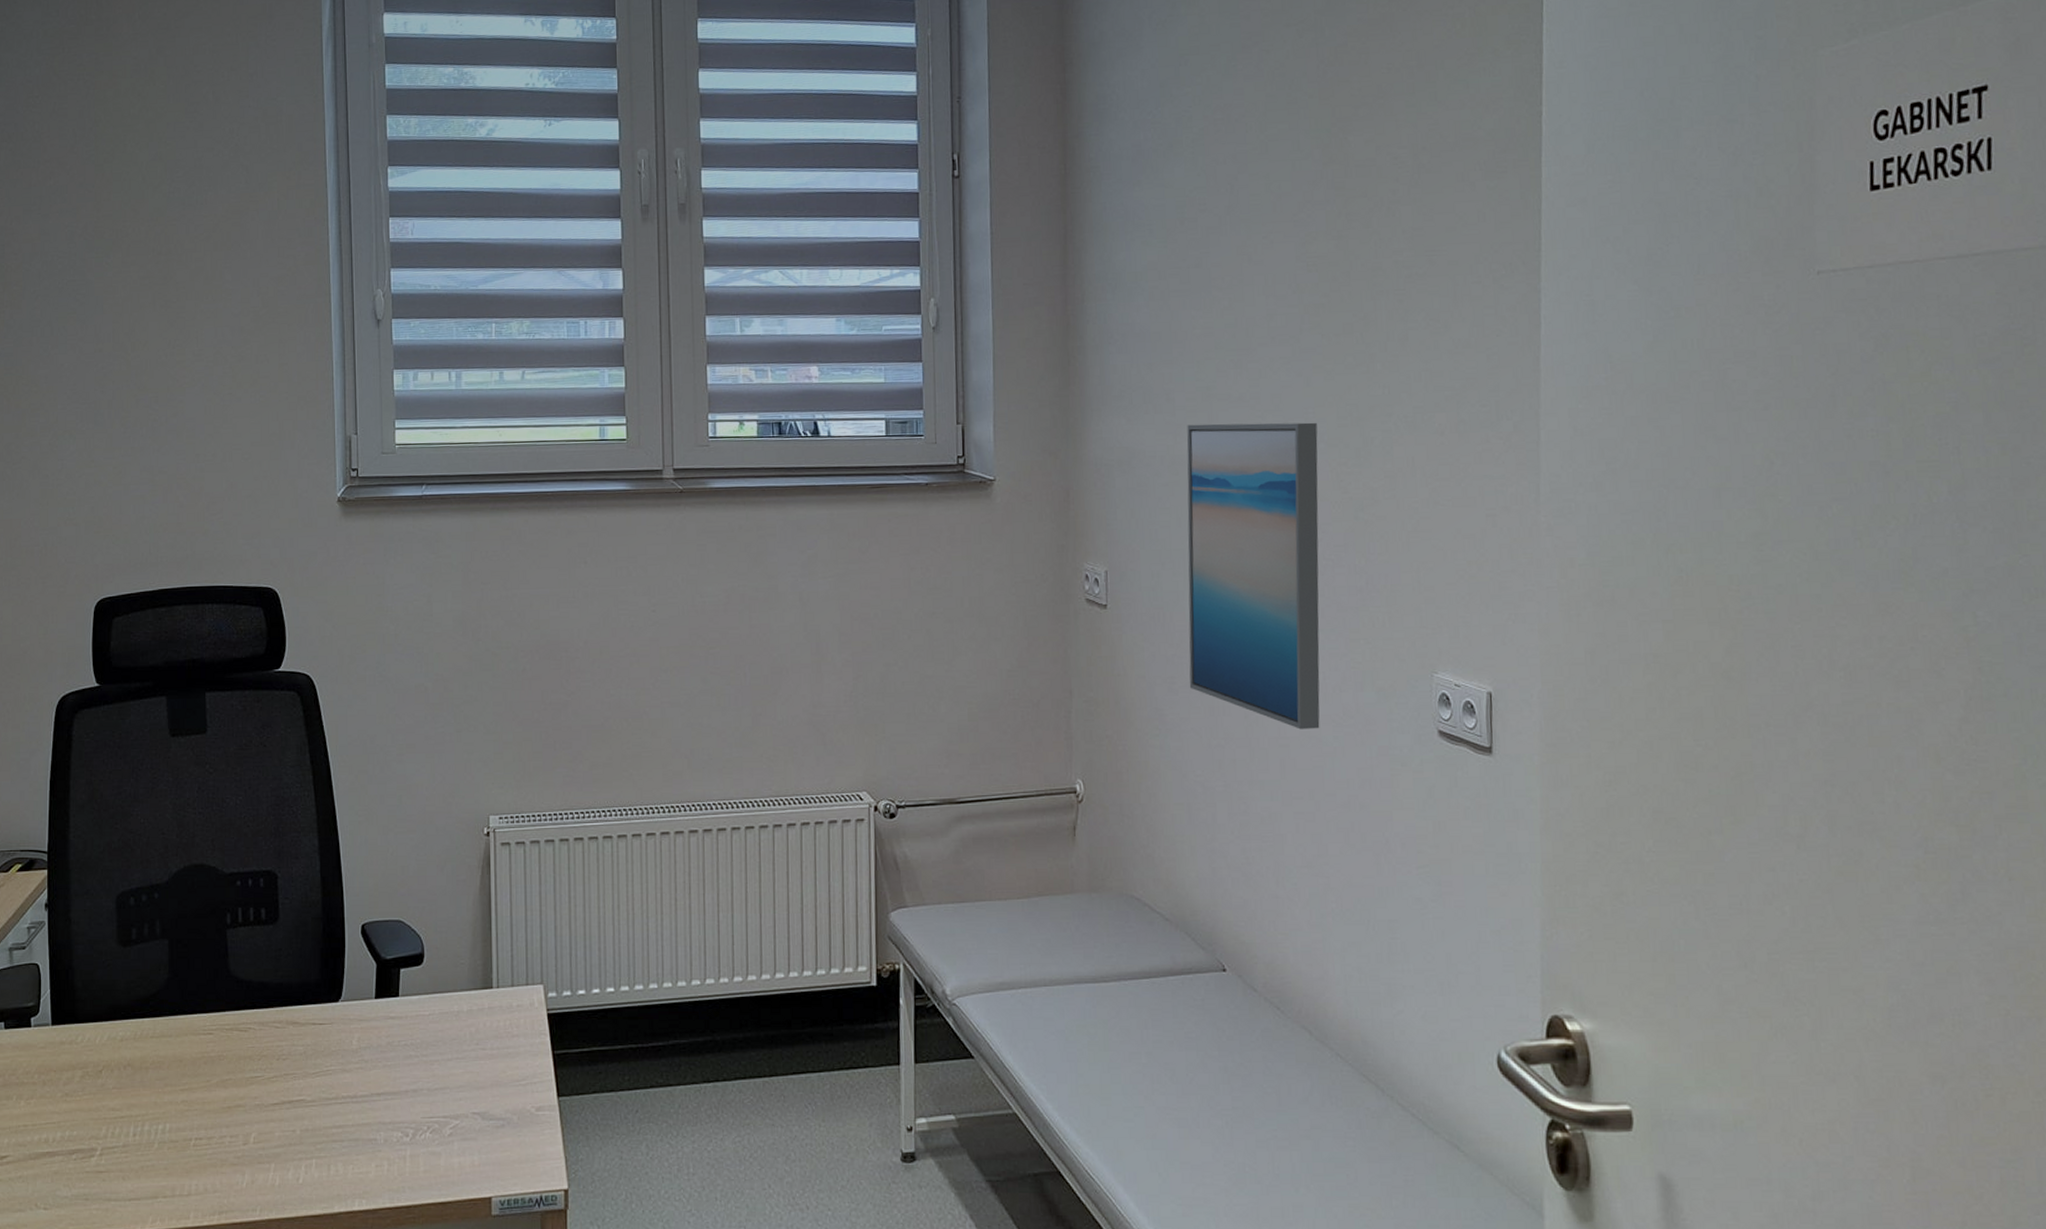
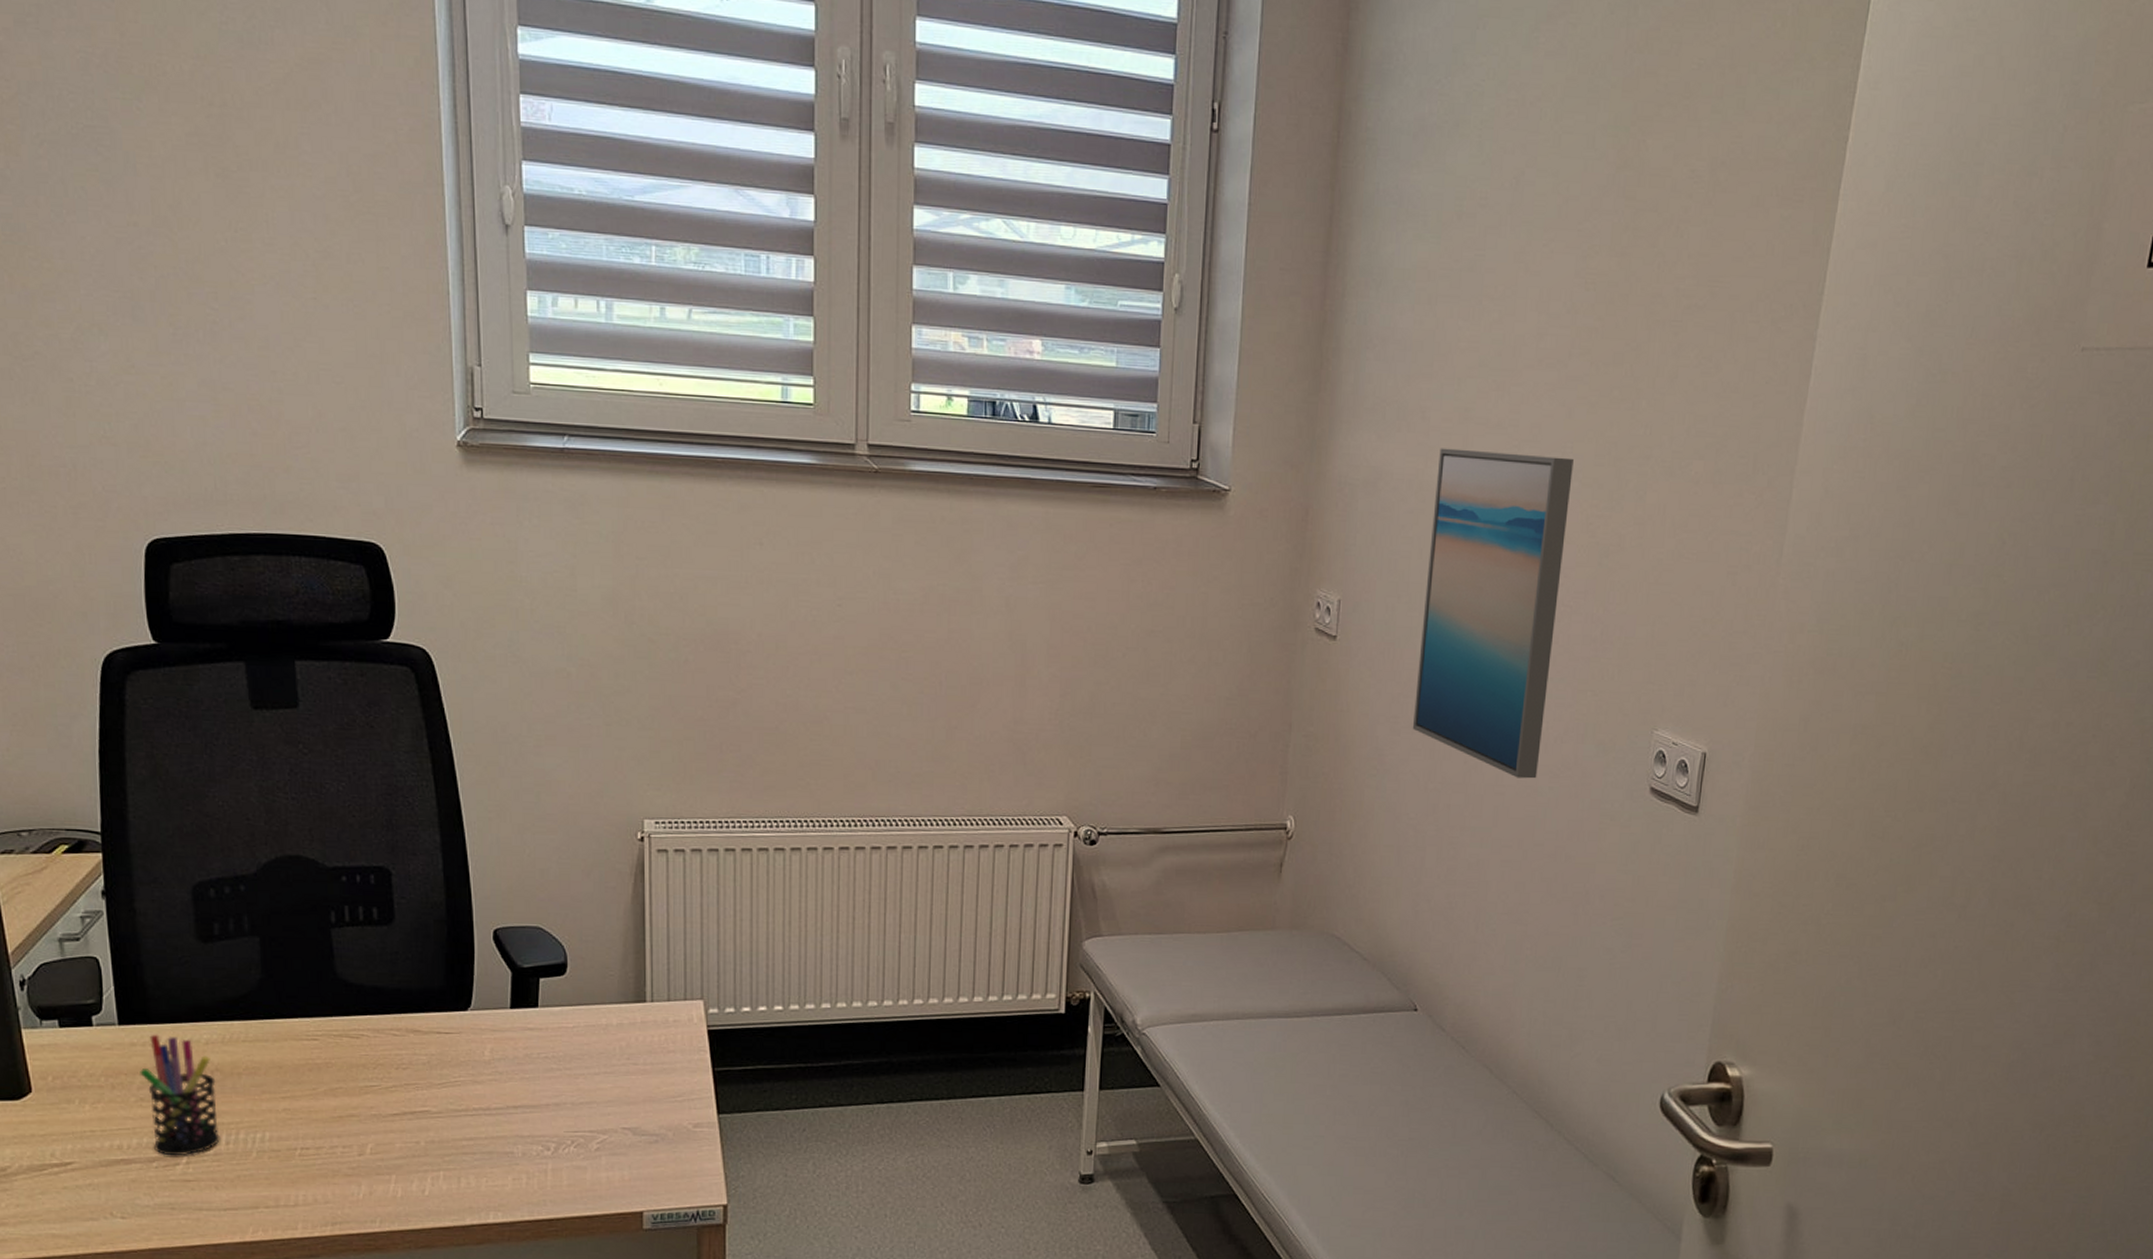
pen holder: none [66,1032,128,1148] -> present [140,1034,220,1156]

